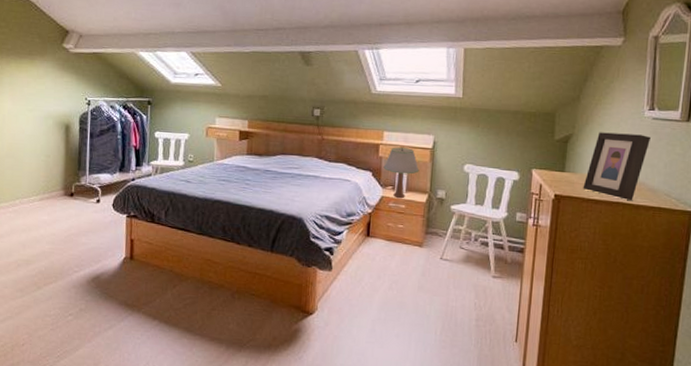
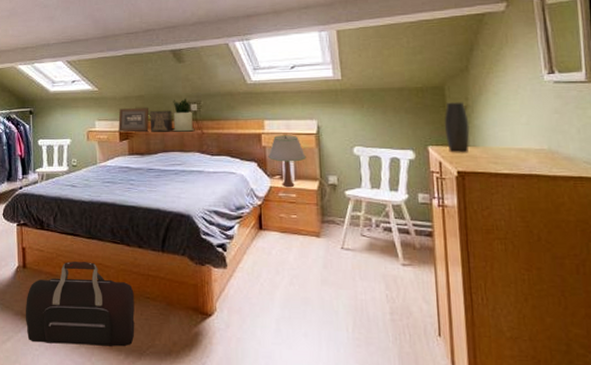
duffel bag: none [129,256,240,339] -> present [25,261,135,347]
picture frame: none [239,107,271,132] -> present [118,108,149,132]
decorative box: none [272,112,294,135] -> present [149,111,172,132]
planter: none [293,102,316,137] -> present [172,99,195,132]
vase: none [549,129,573,178] -> present [444,102,470,153]
picture frame: present [582,132,651,201] -> none [488,100,556,172]

